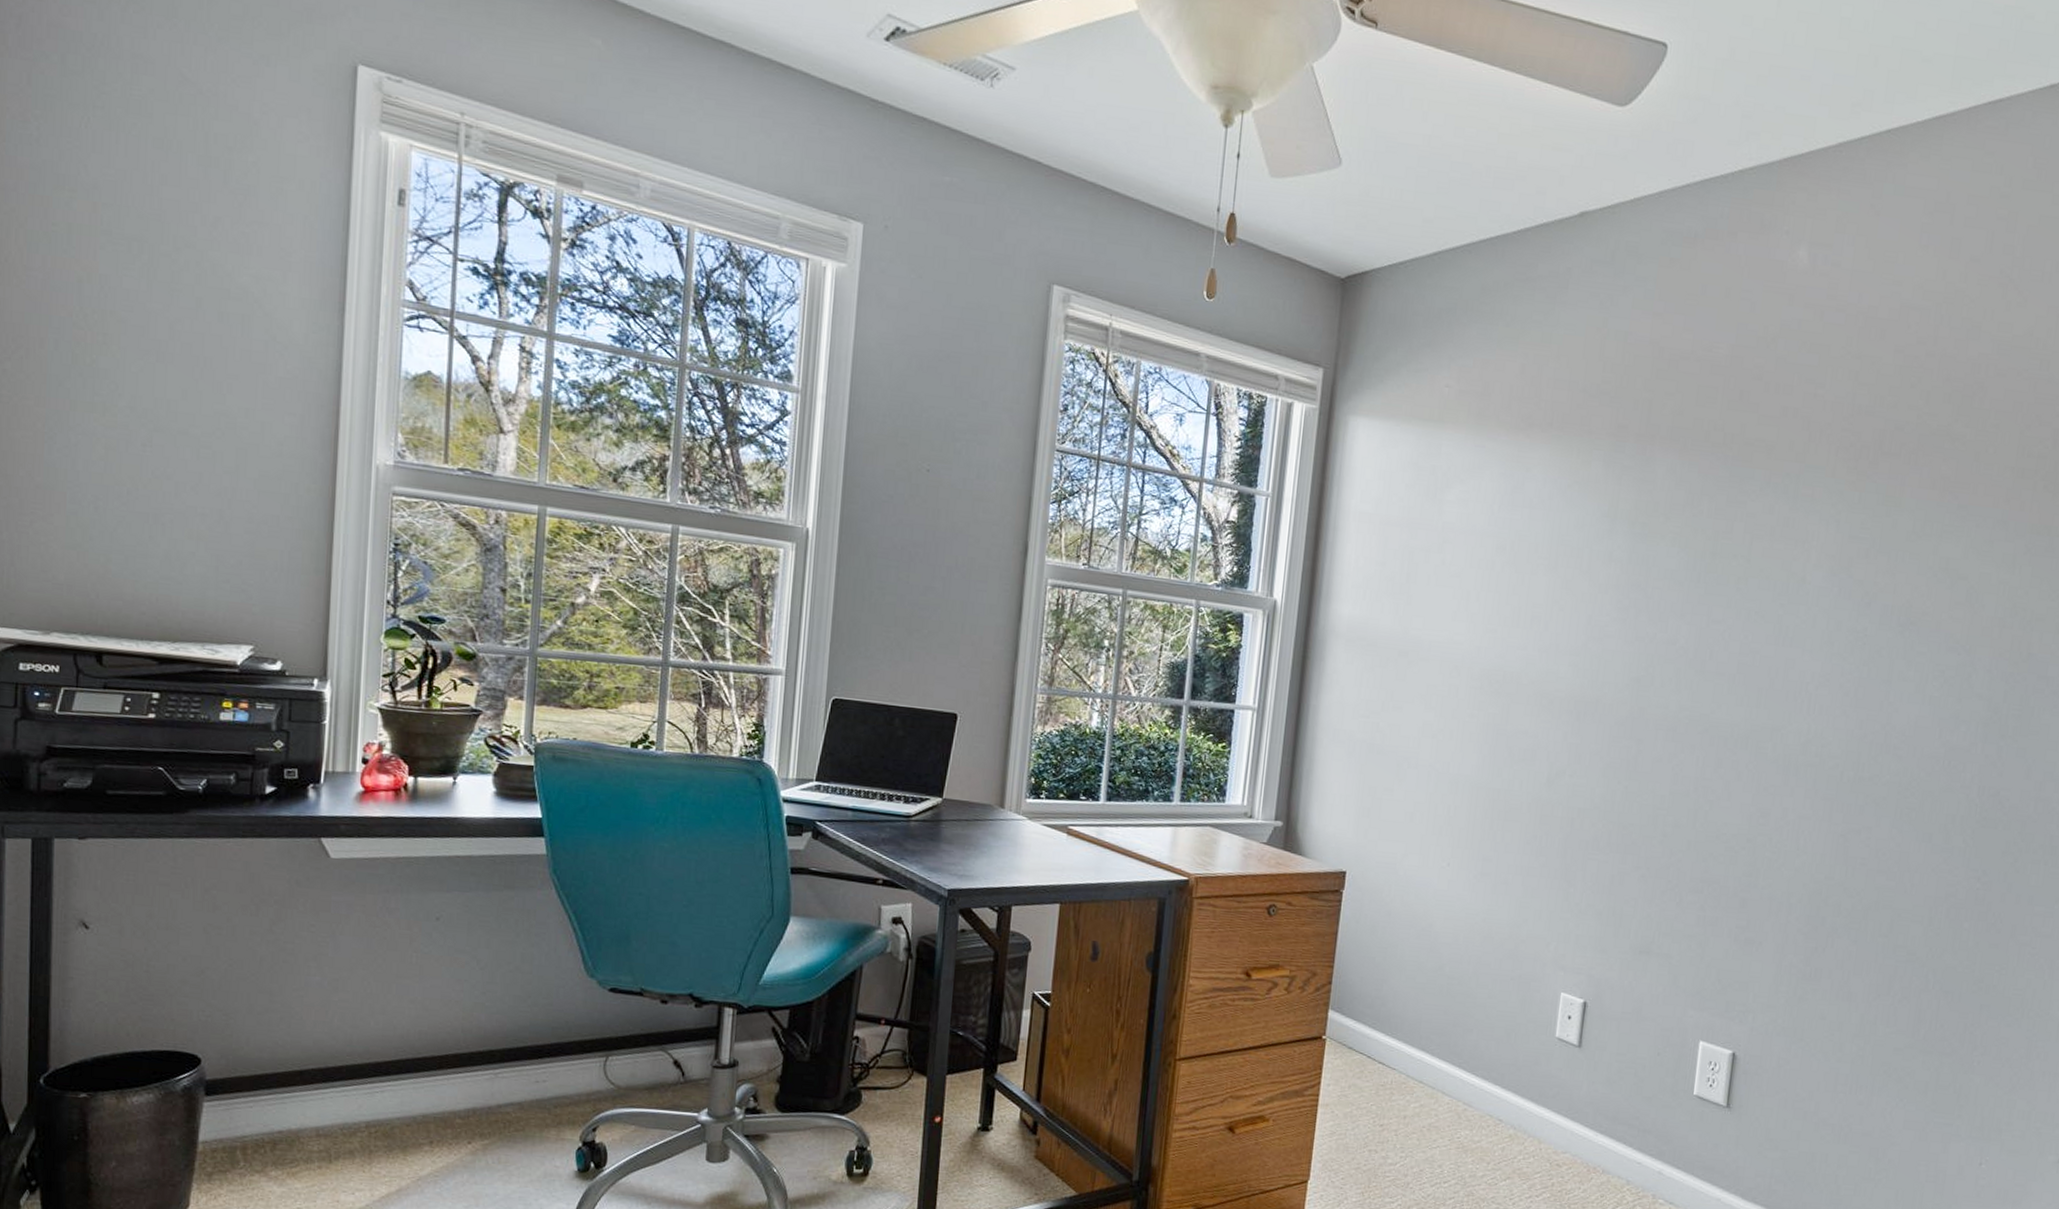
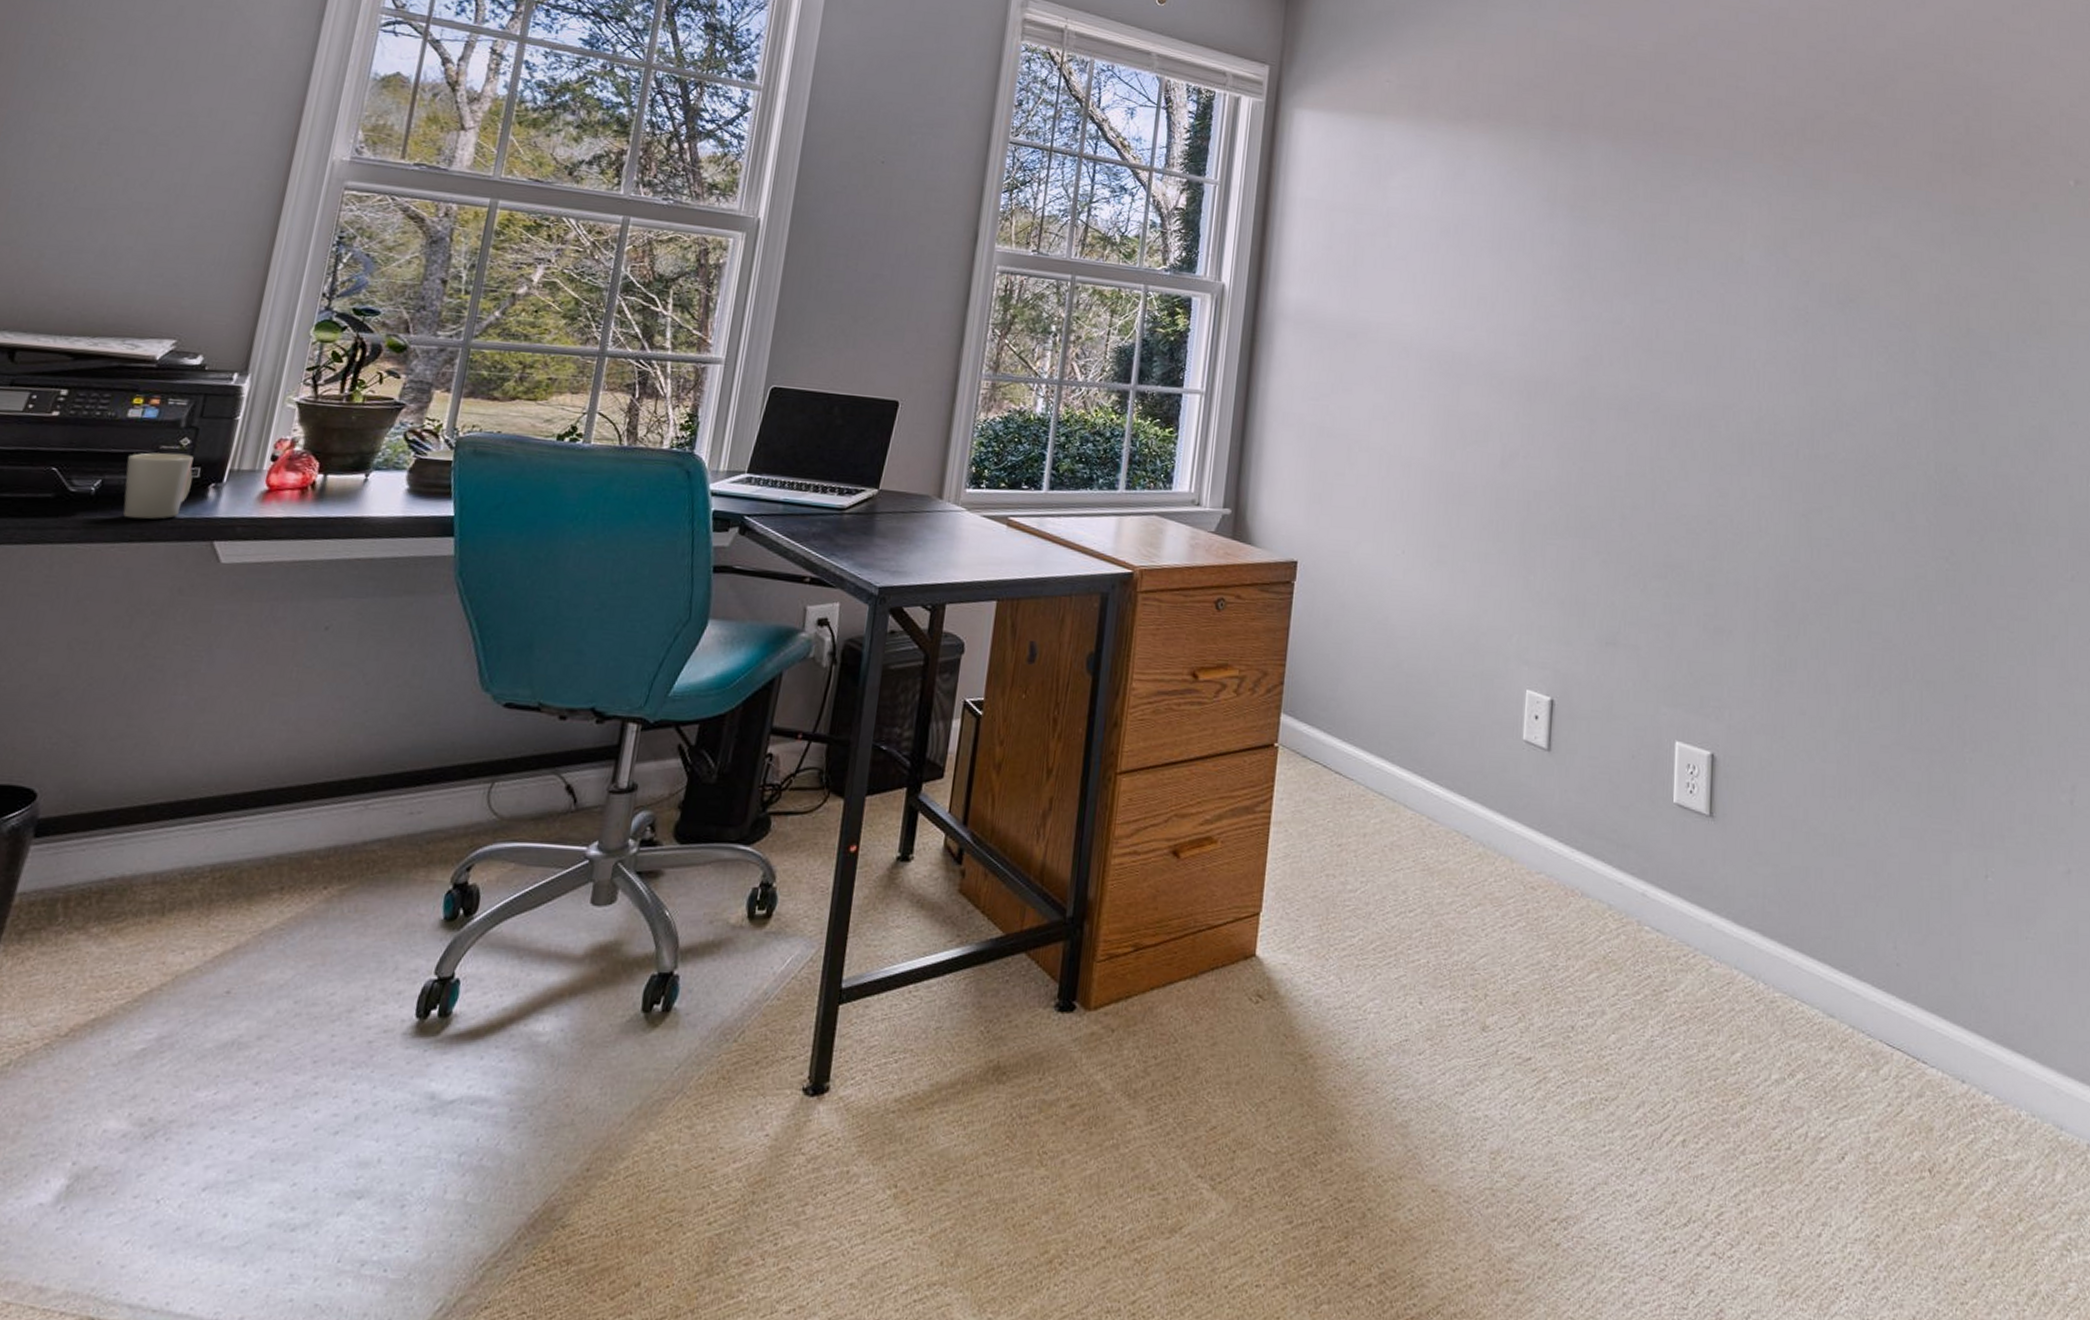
mug: none [226,754,291,817] -> present [122,452,194,520]

